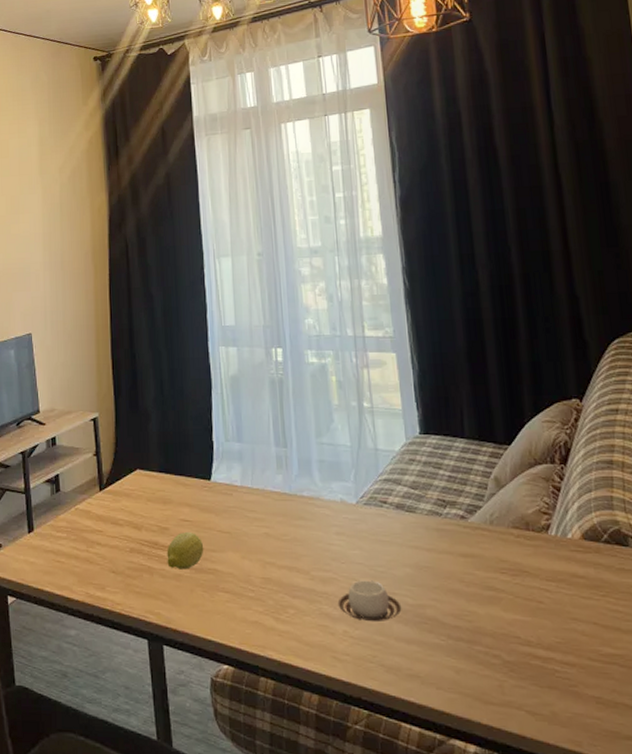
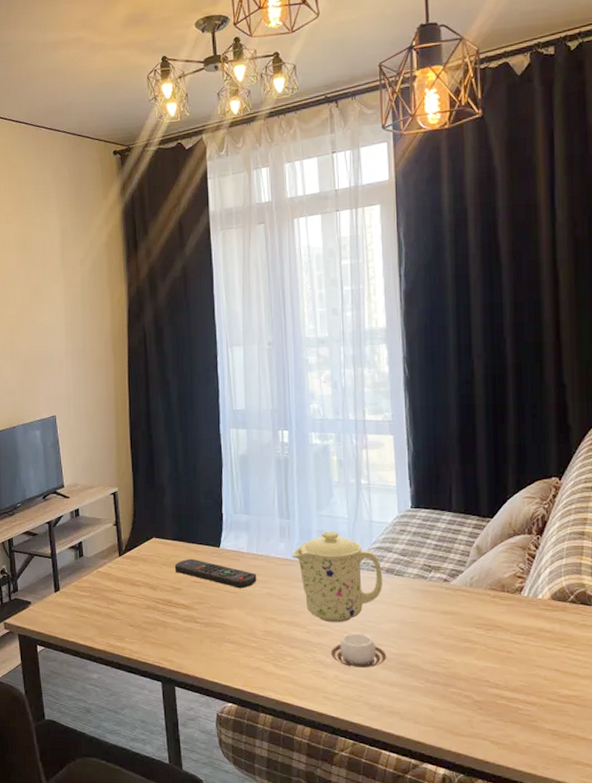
remote control: none [161,493,253,528] -> present [174,558,257,589]
fruit: present [167,531,204,570] -> none [179,591,213,624]
mug: none [290,461,394,568] -> present [291,531,383,623]

